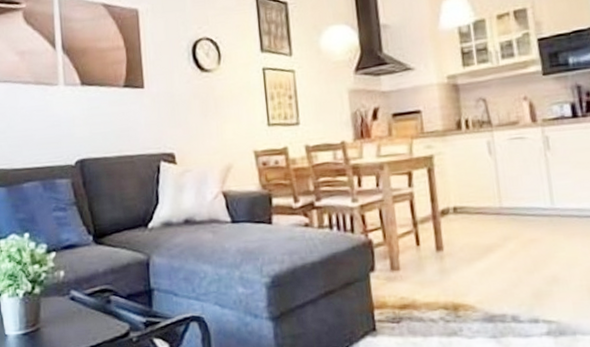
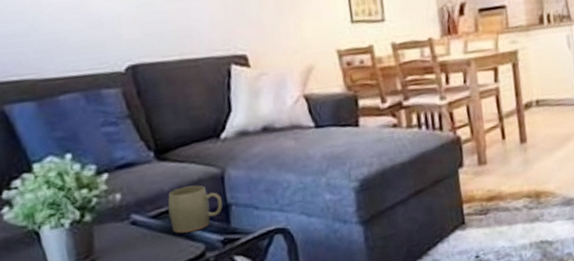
mug: none [101,269,147,312] -> present [167,185,223,234]

